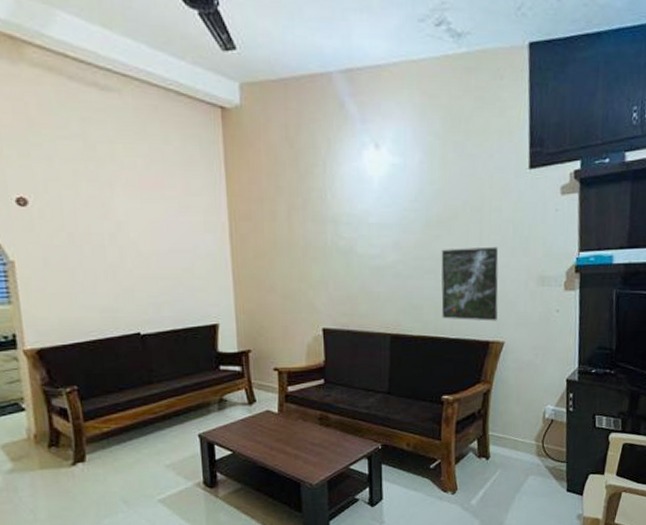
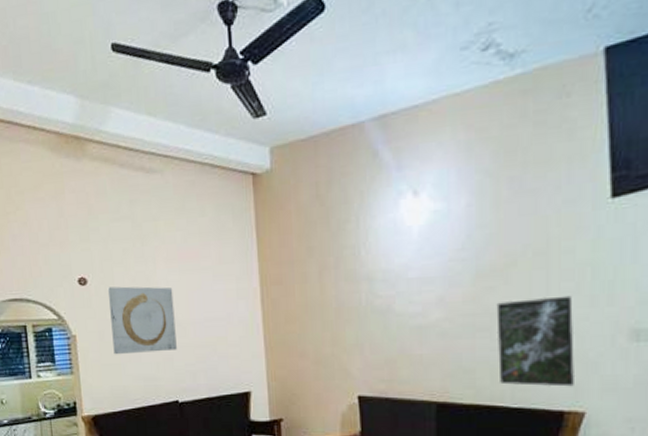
wall art: none [54,210,138,284] -> present [107,286,177,355]

